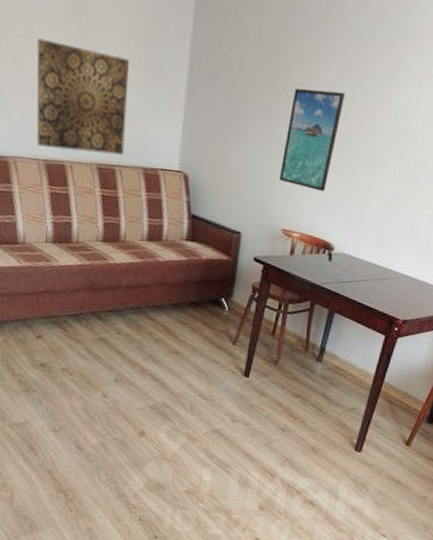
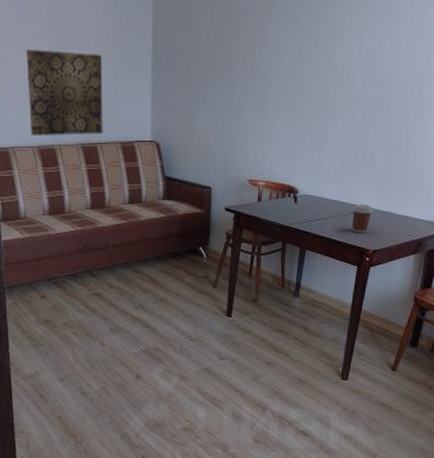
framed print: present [279,88,345,192] -> none [240,54,292,142]
coffee cup: none [384,269,409,301] -> present [351,204,373,233]

